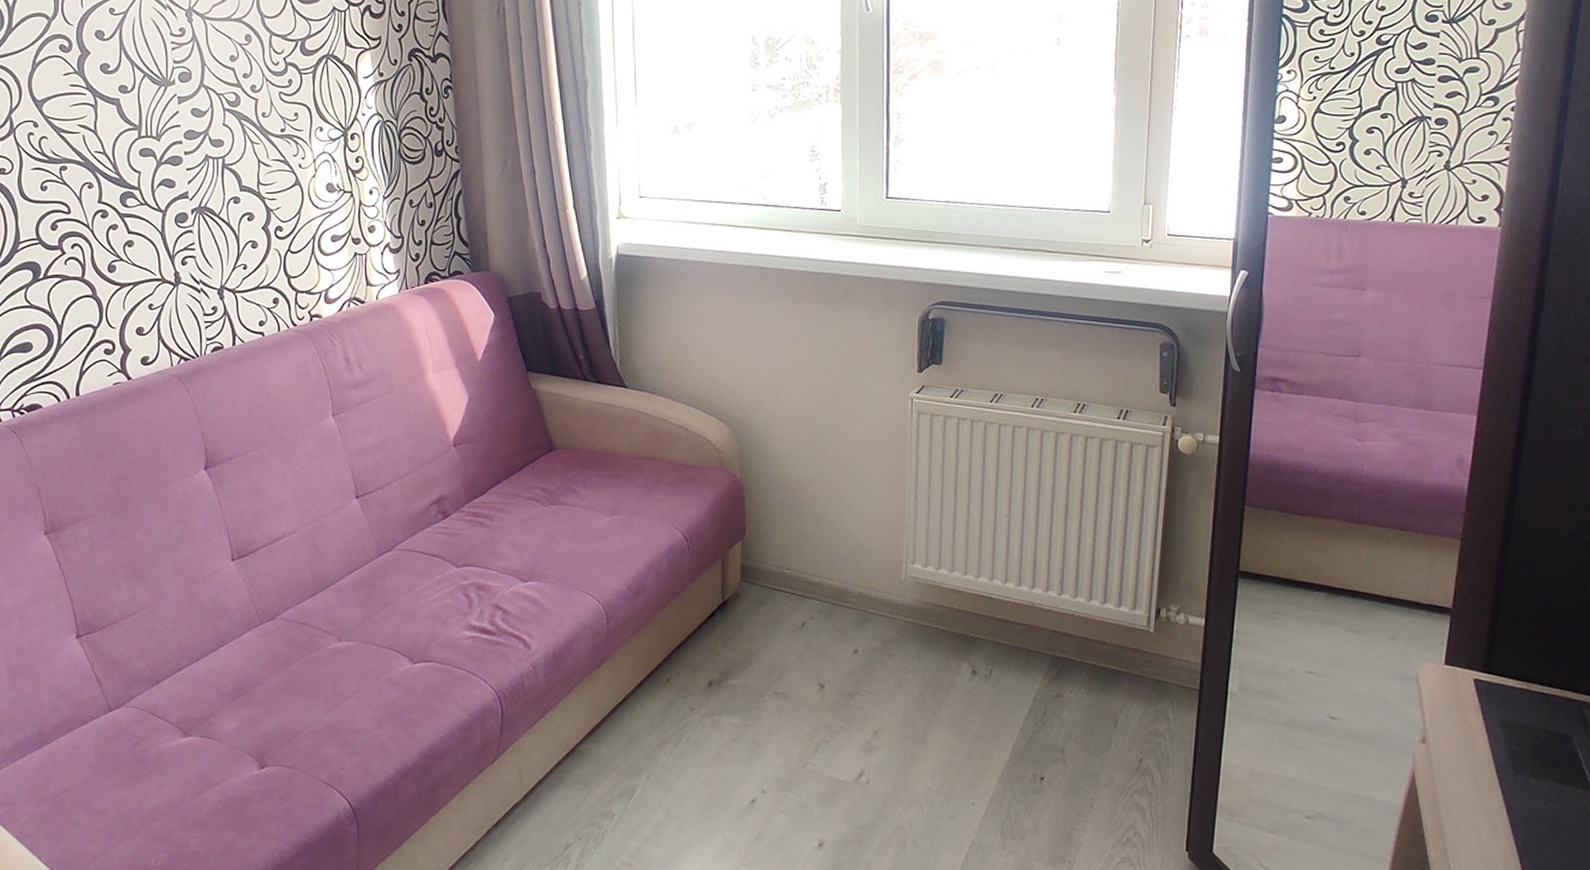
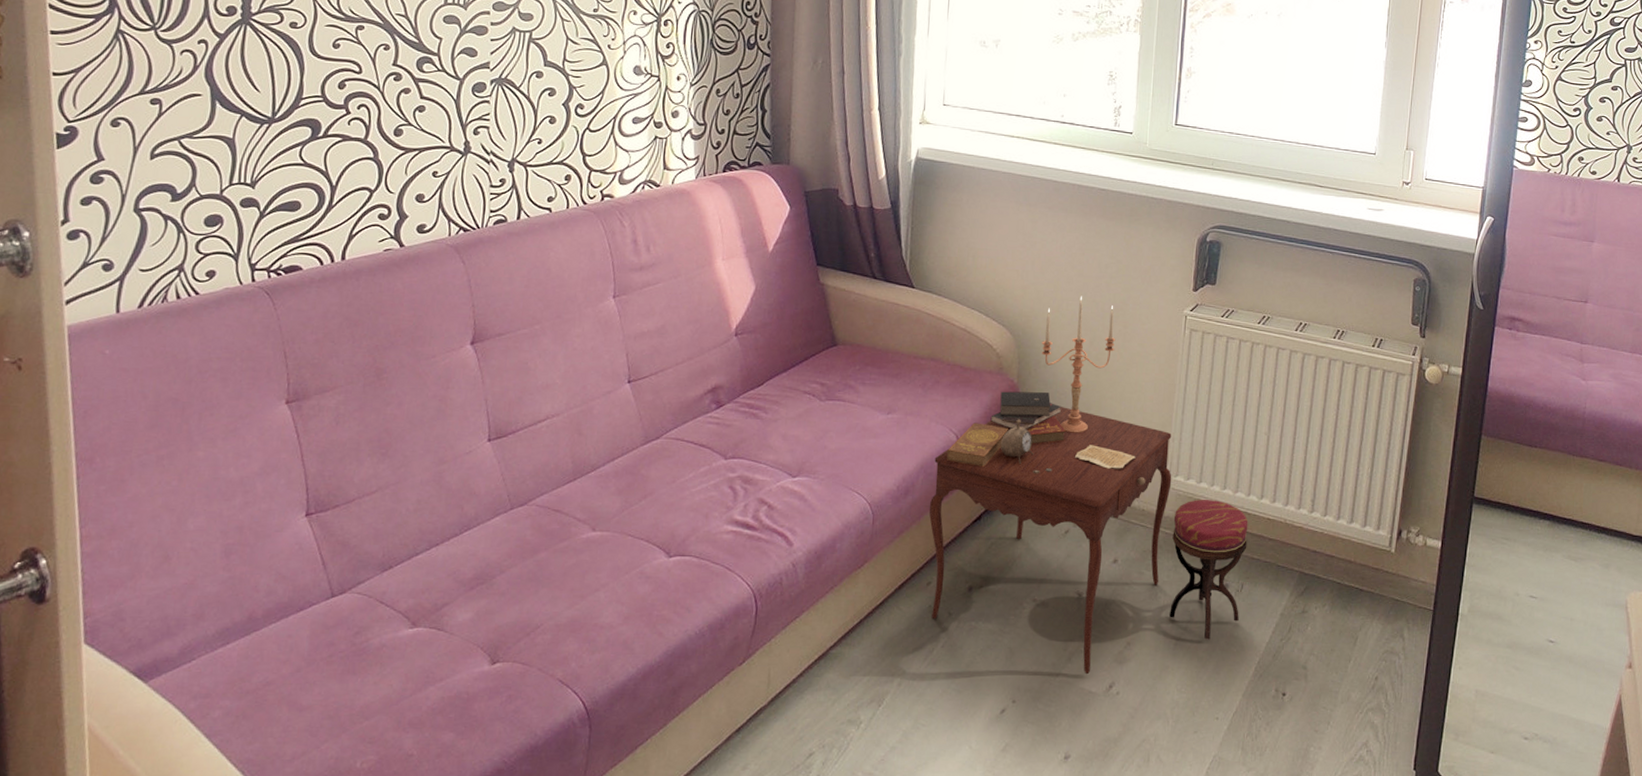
side table: none [661,385,993,764] -> present [929,296,1248,675]

